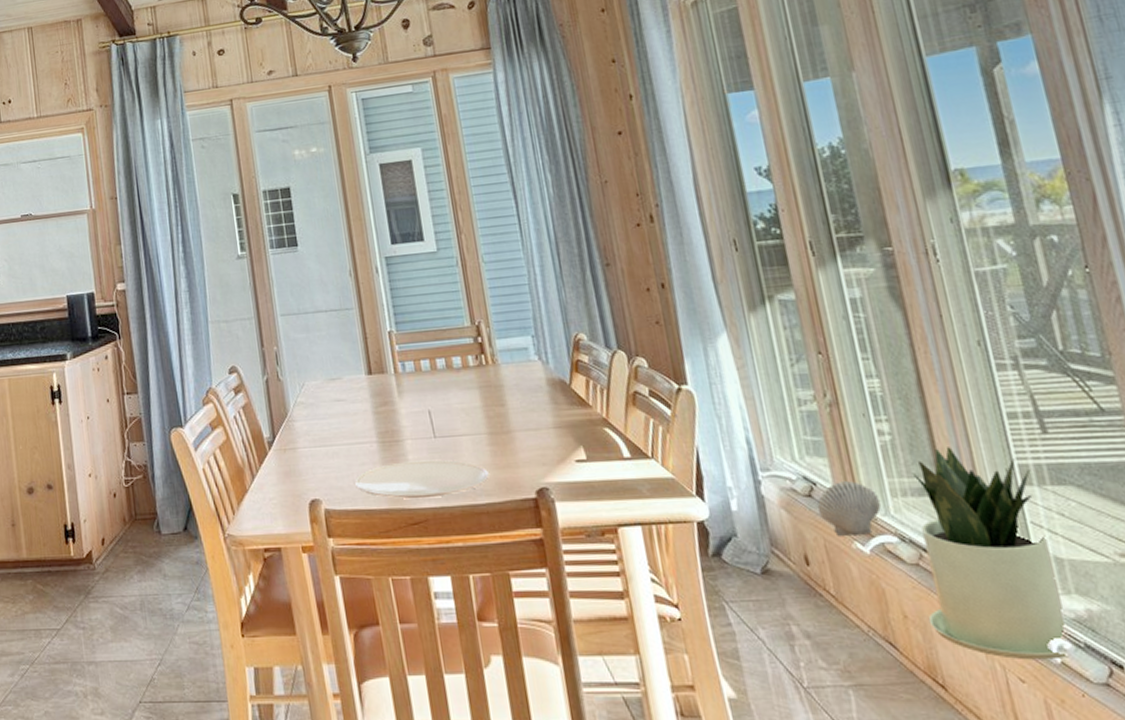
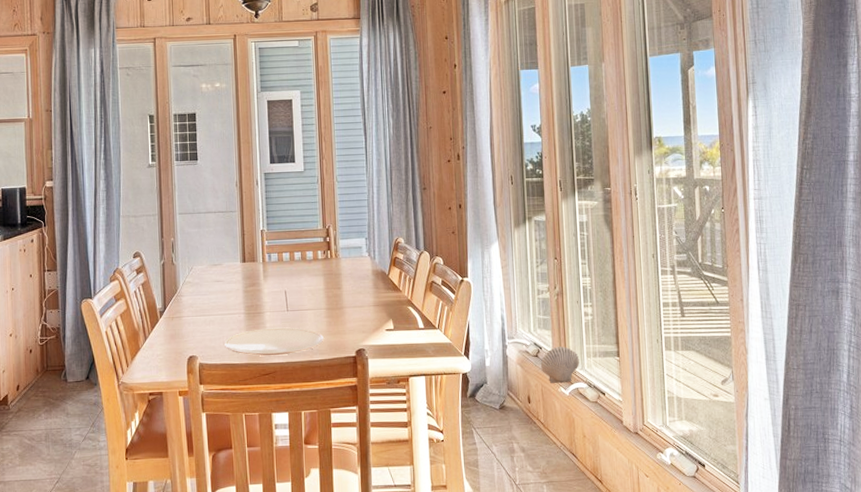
planter: present [912,447,1068,660] -> none [598,324,676,463]

